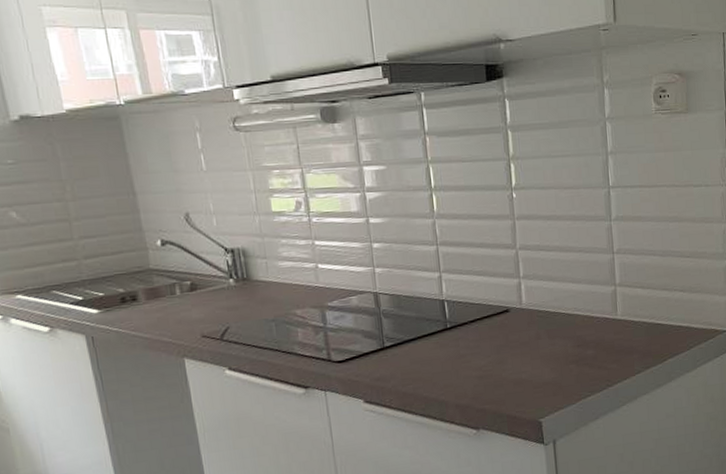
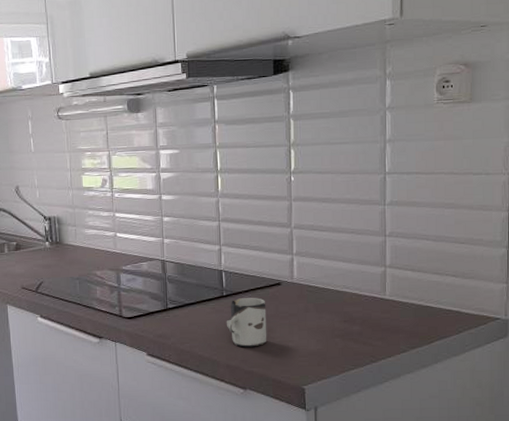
cup: none [452,327,498,384] -> present [226,297,267,348]

